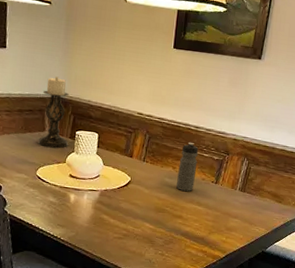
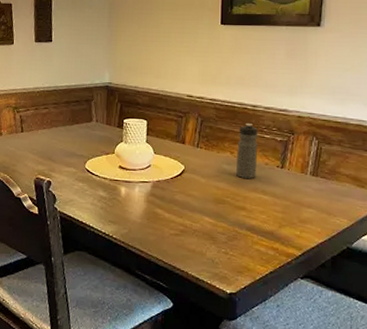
candle holder: present [37,76,69,149] -> none [85,65,117,139]

